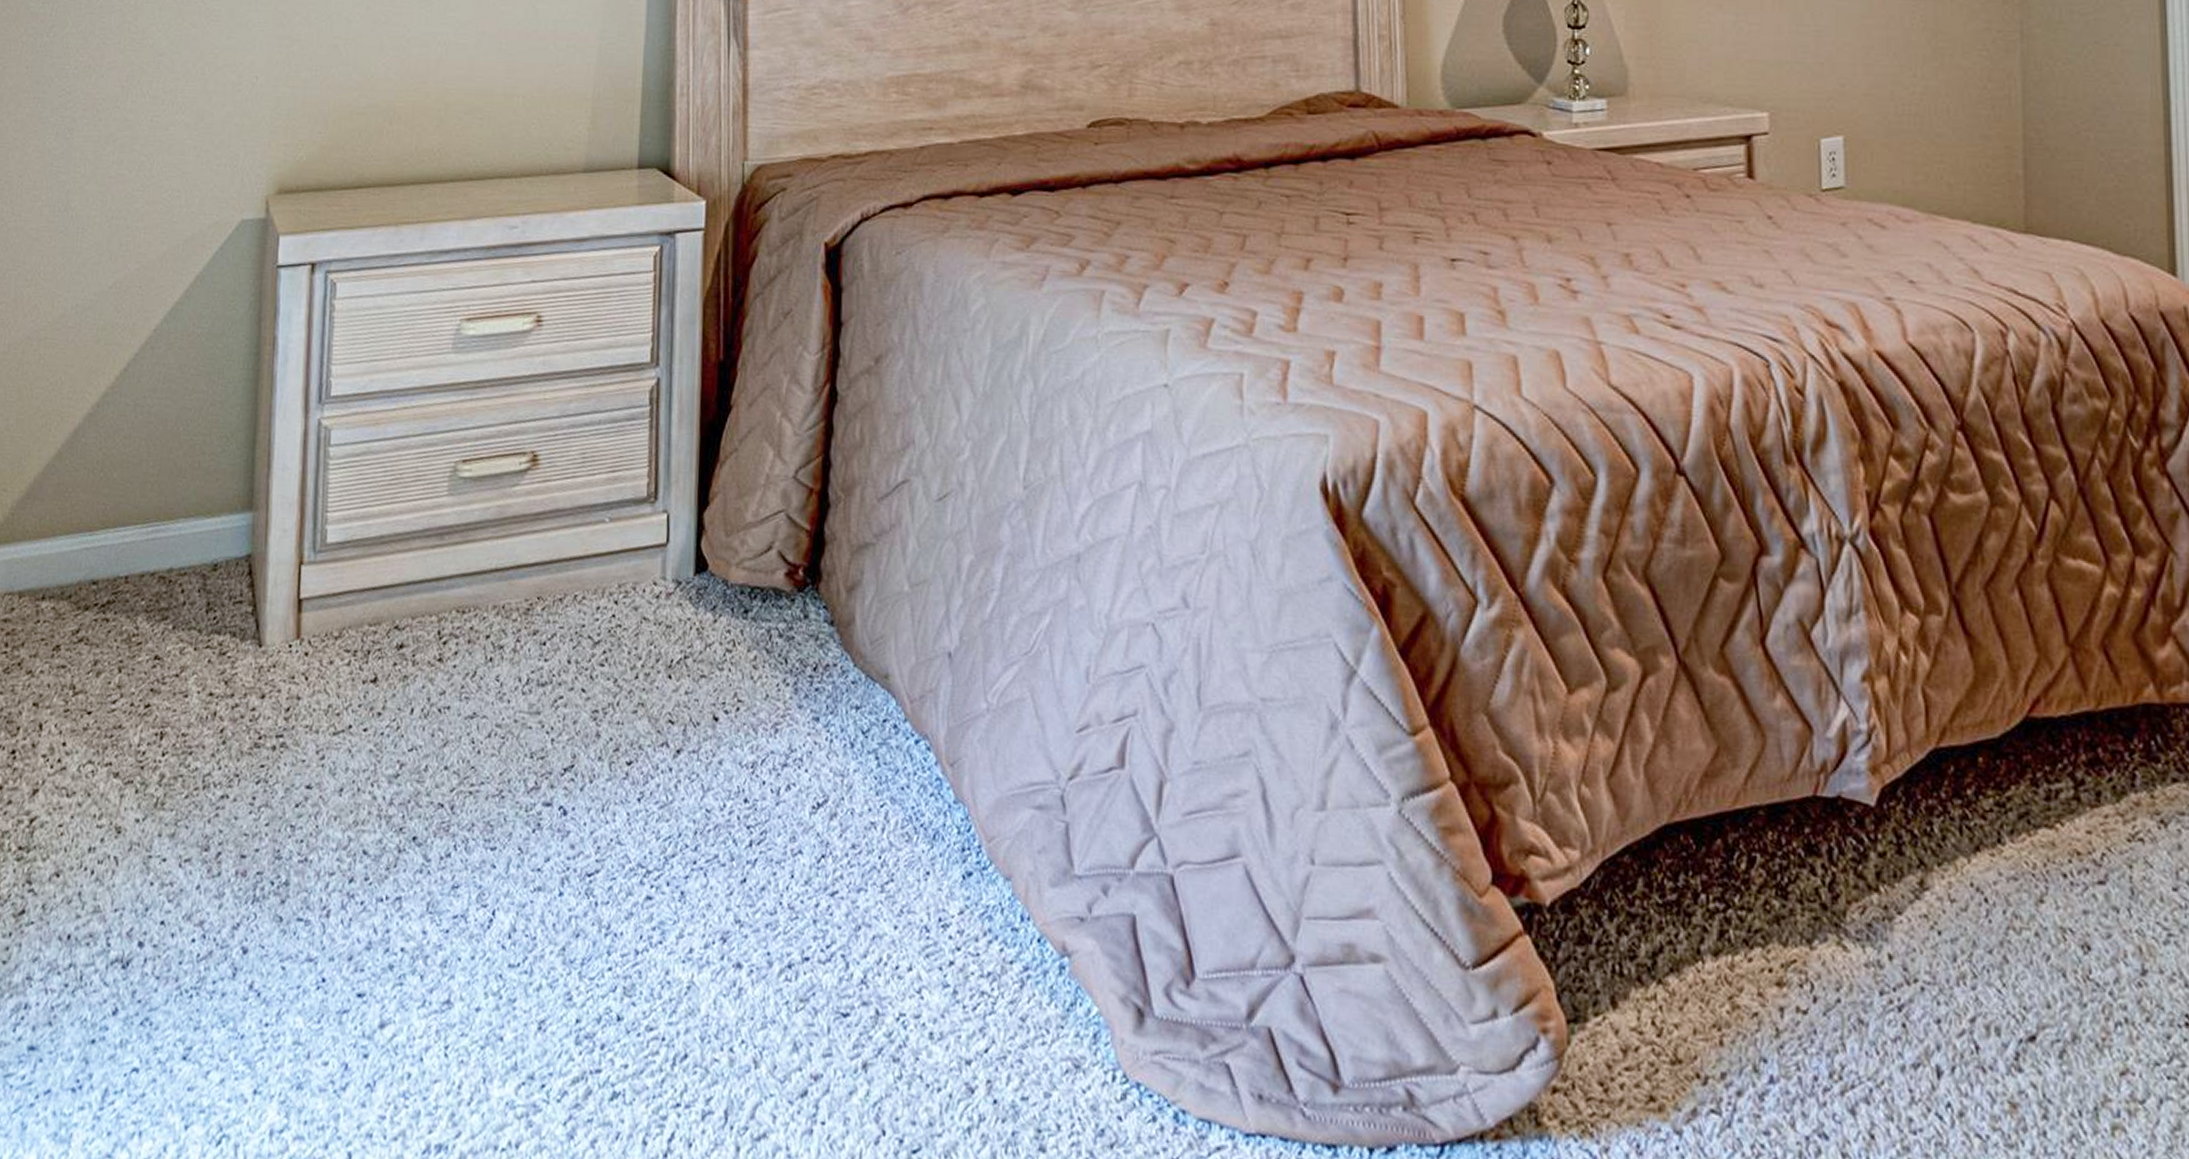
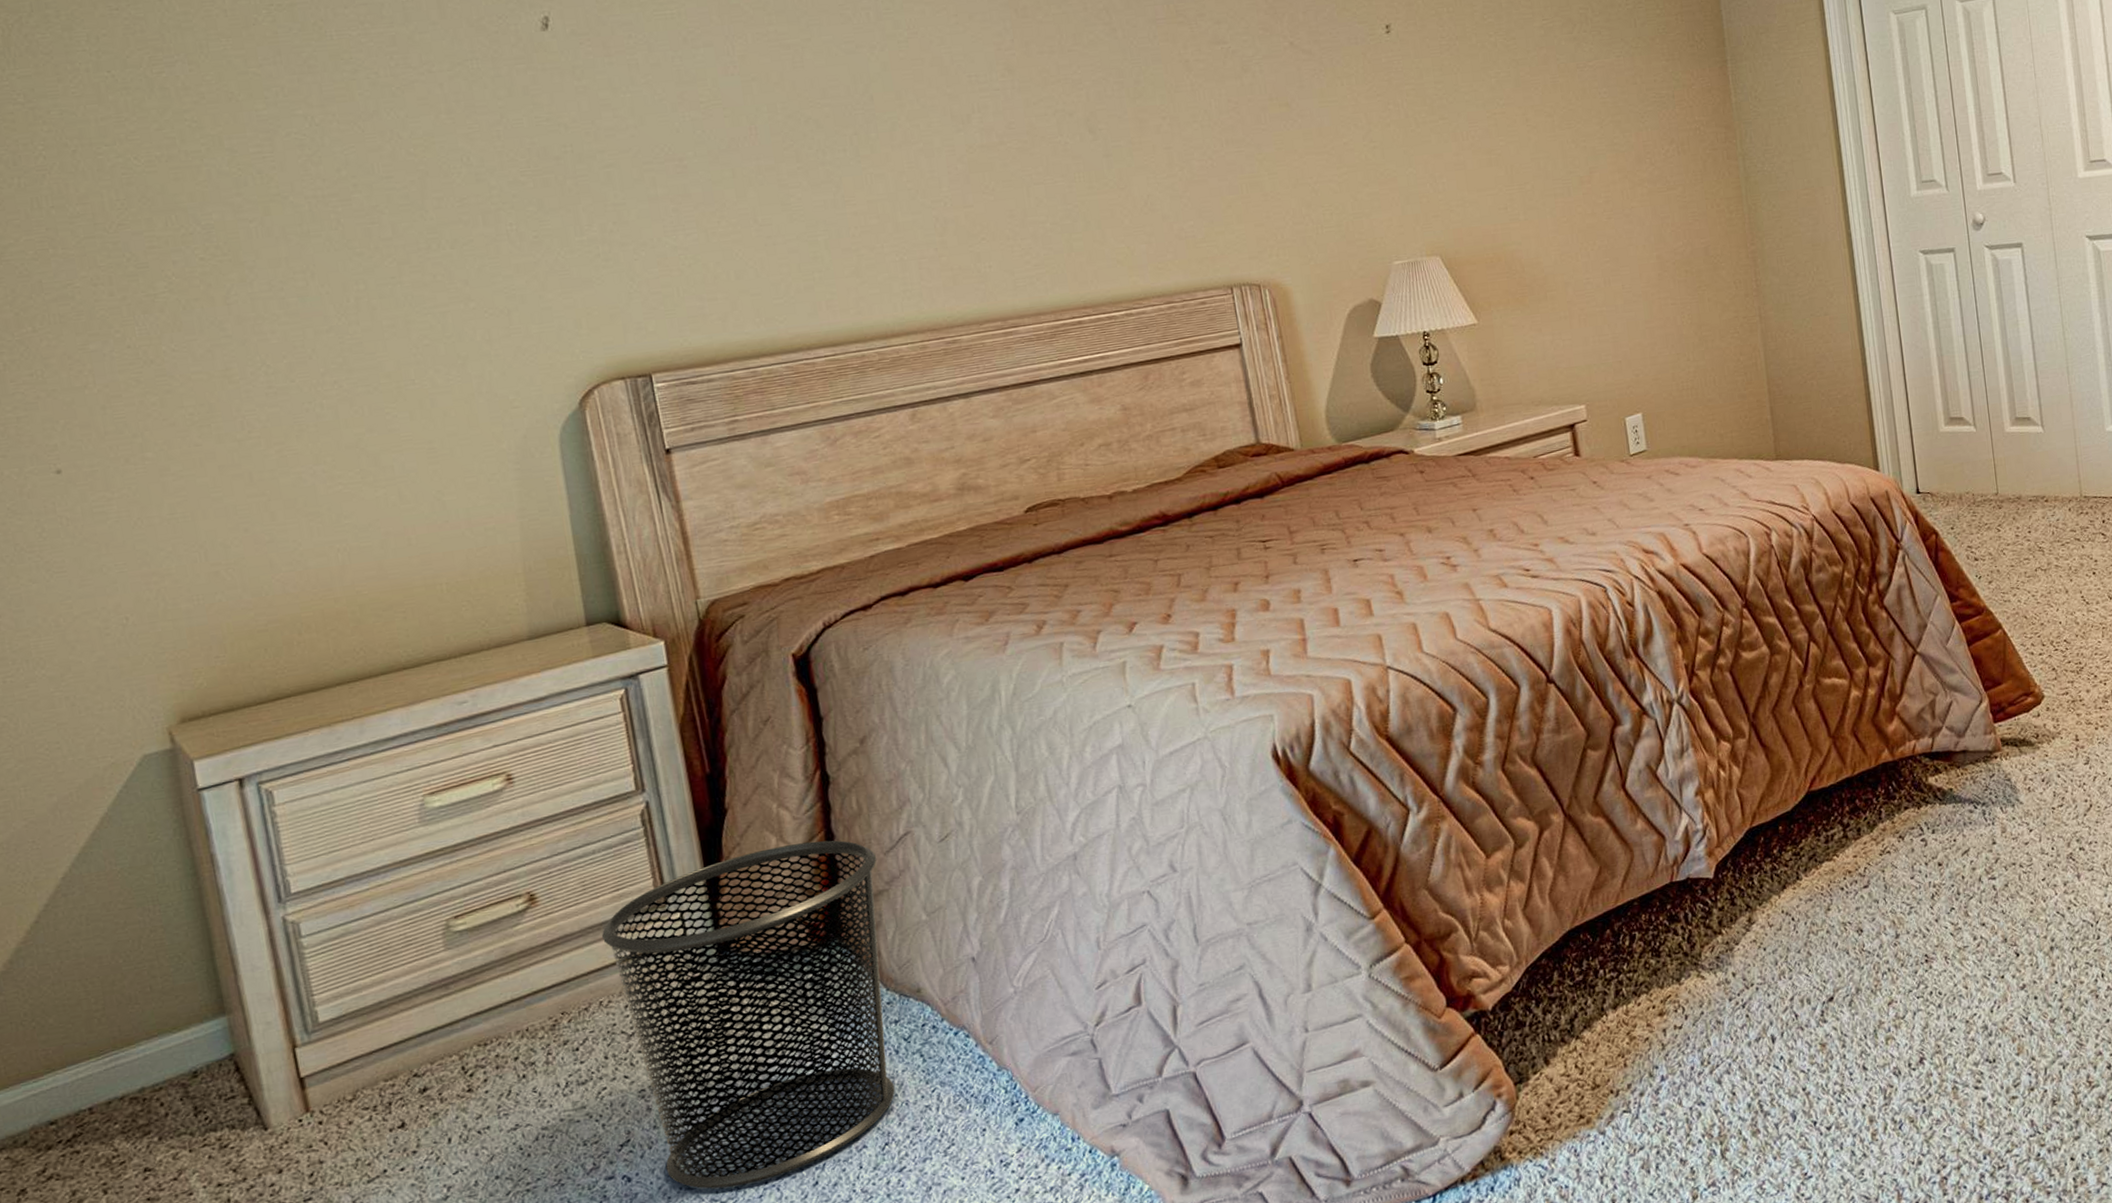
waste bin: none [589,462,870,859] -> present [601,840,895,1189]

